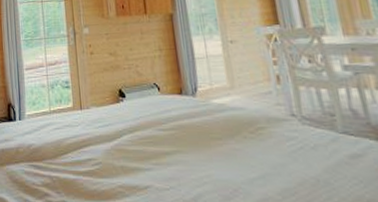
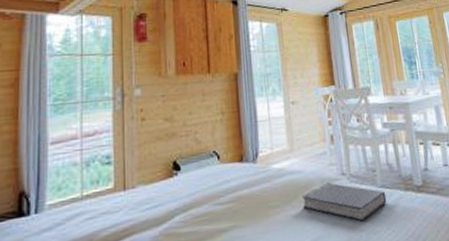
book: none [246,122,351,166] -> present [302,182,387,222]

